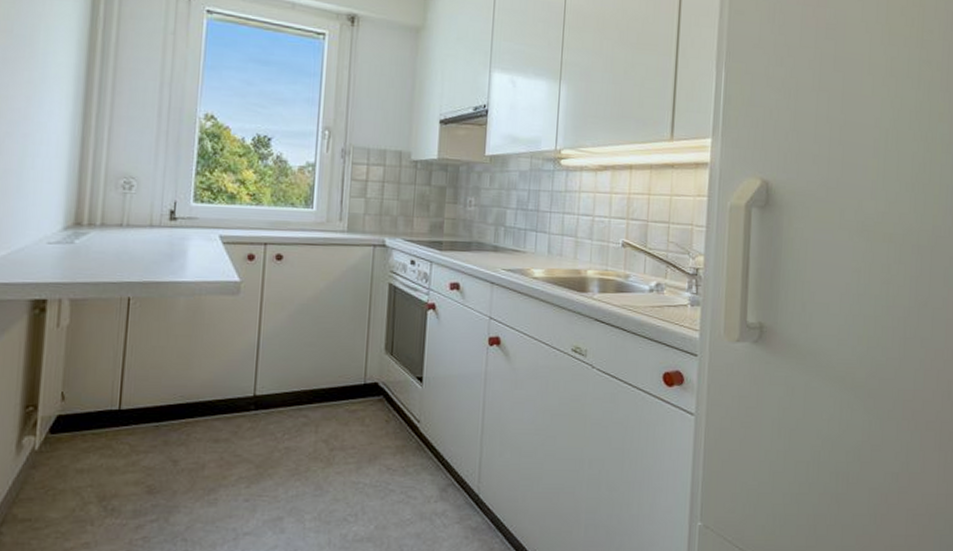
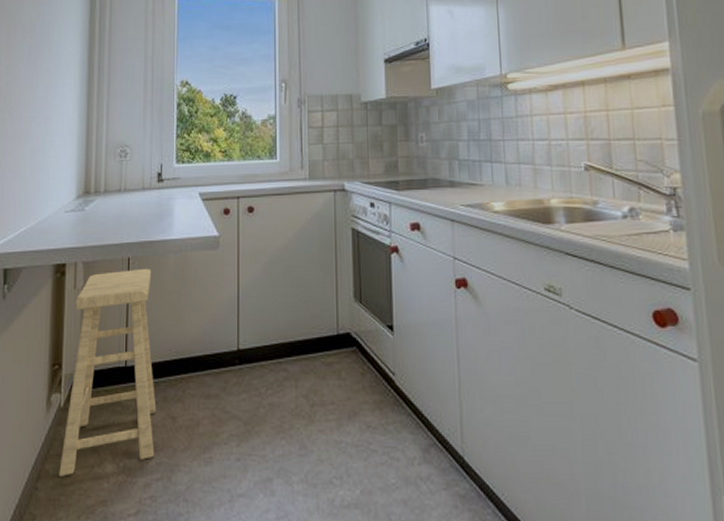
stool: none [30,309,157,520] -> present [59,268,157,477]

